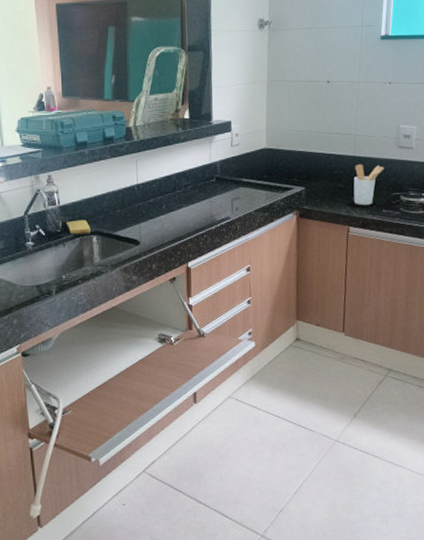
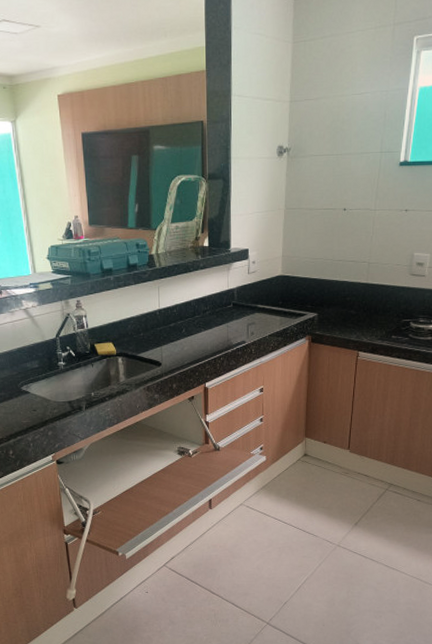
utensil holder: present [353,163,384,206] -> none [365,290,396,332]

